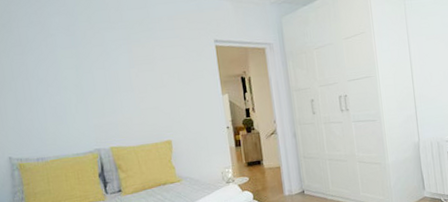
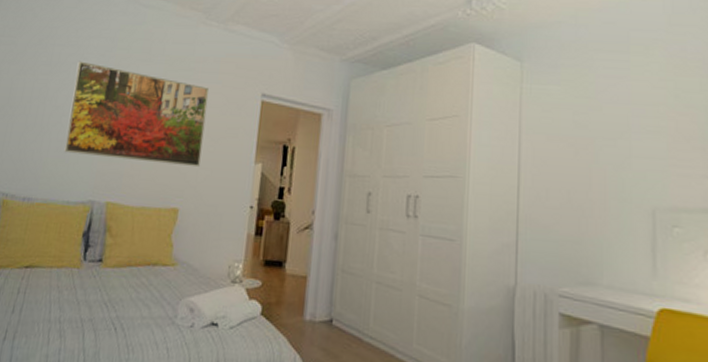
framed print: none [46,37,179,117] -> present [64,61,210,168]

